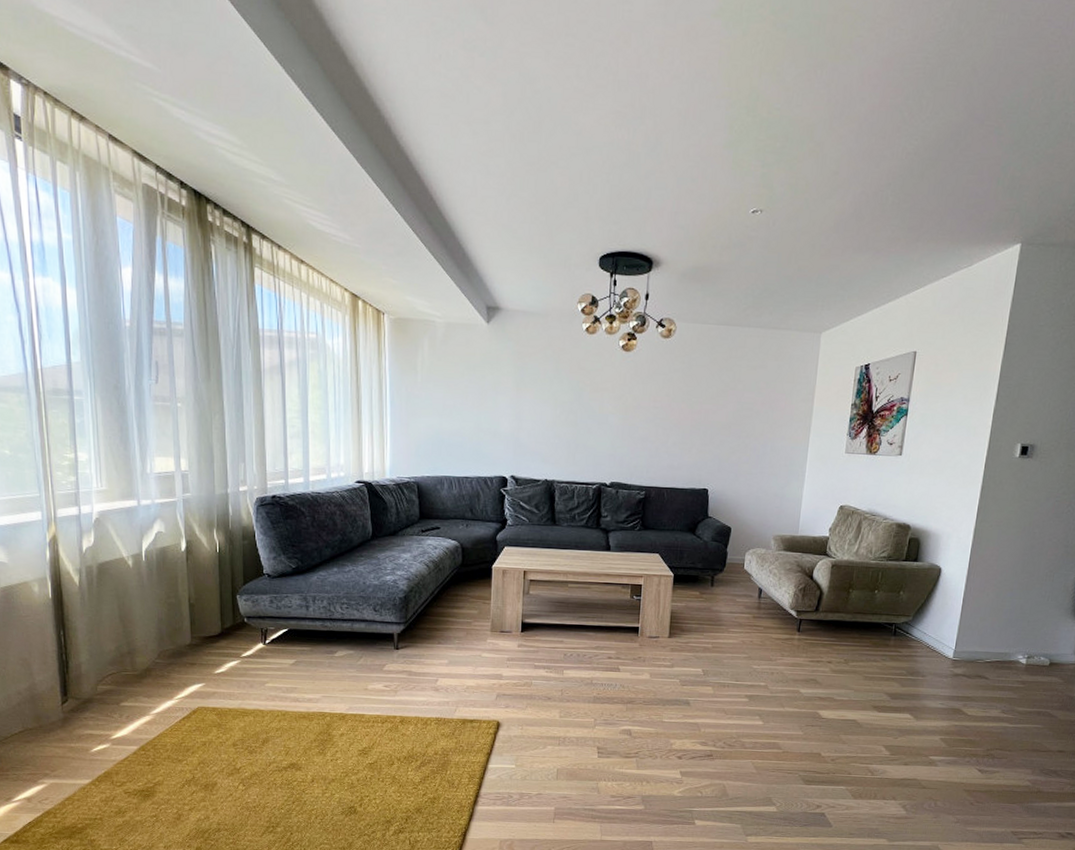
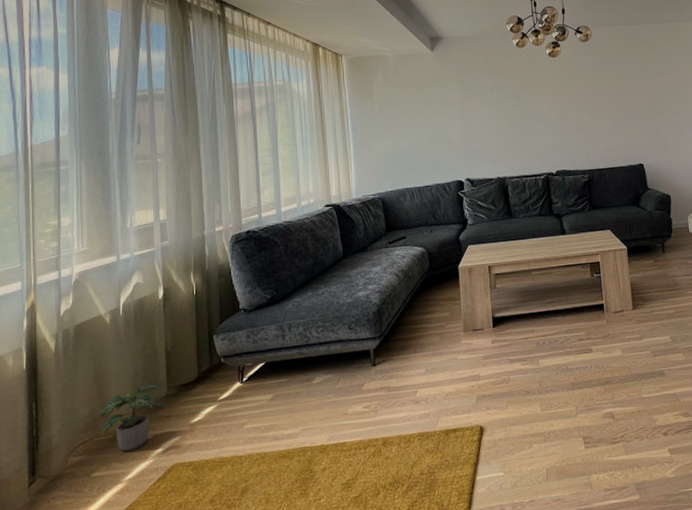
potted plant: none [126,631,190,689] -> present [100,382,166,452]

